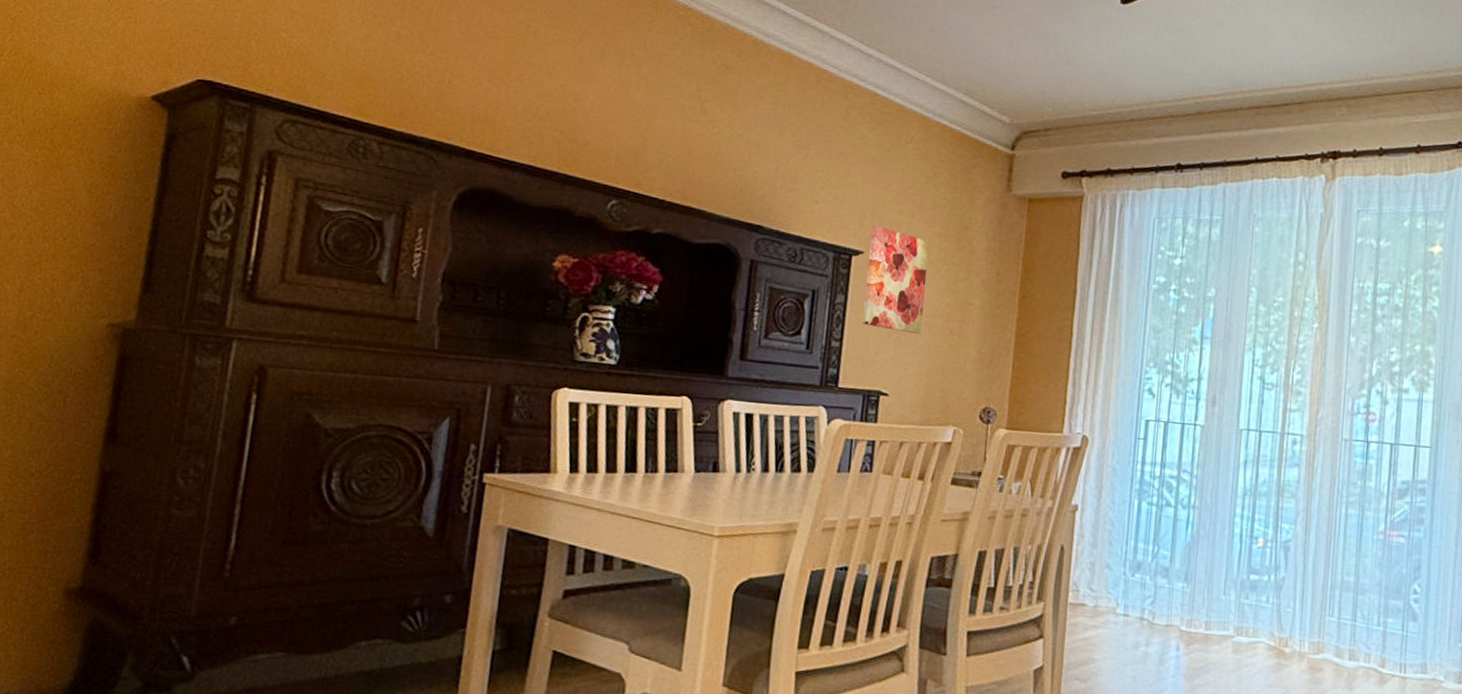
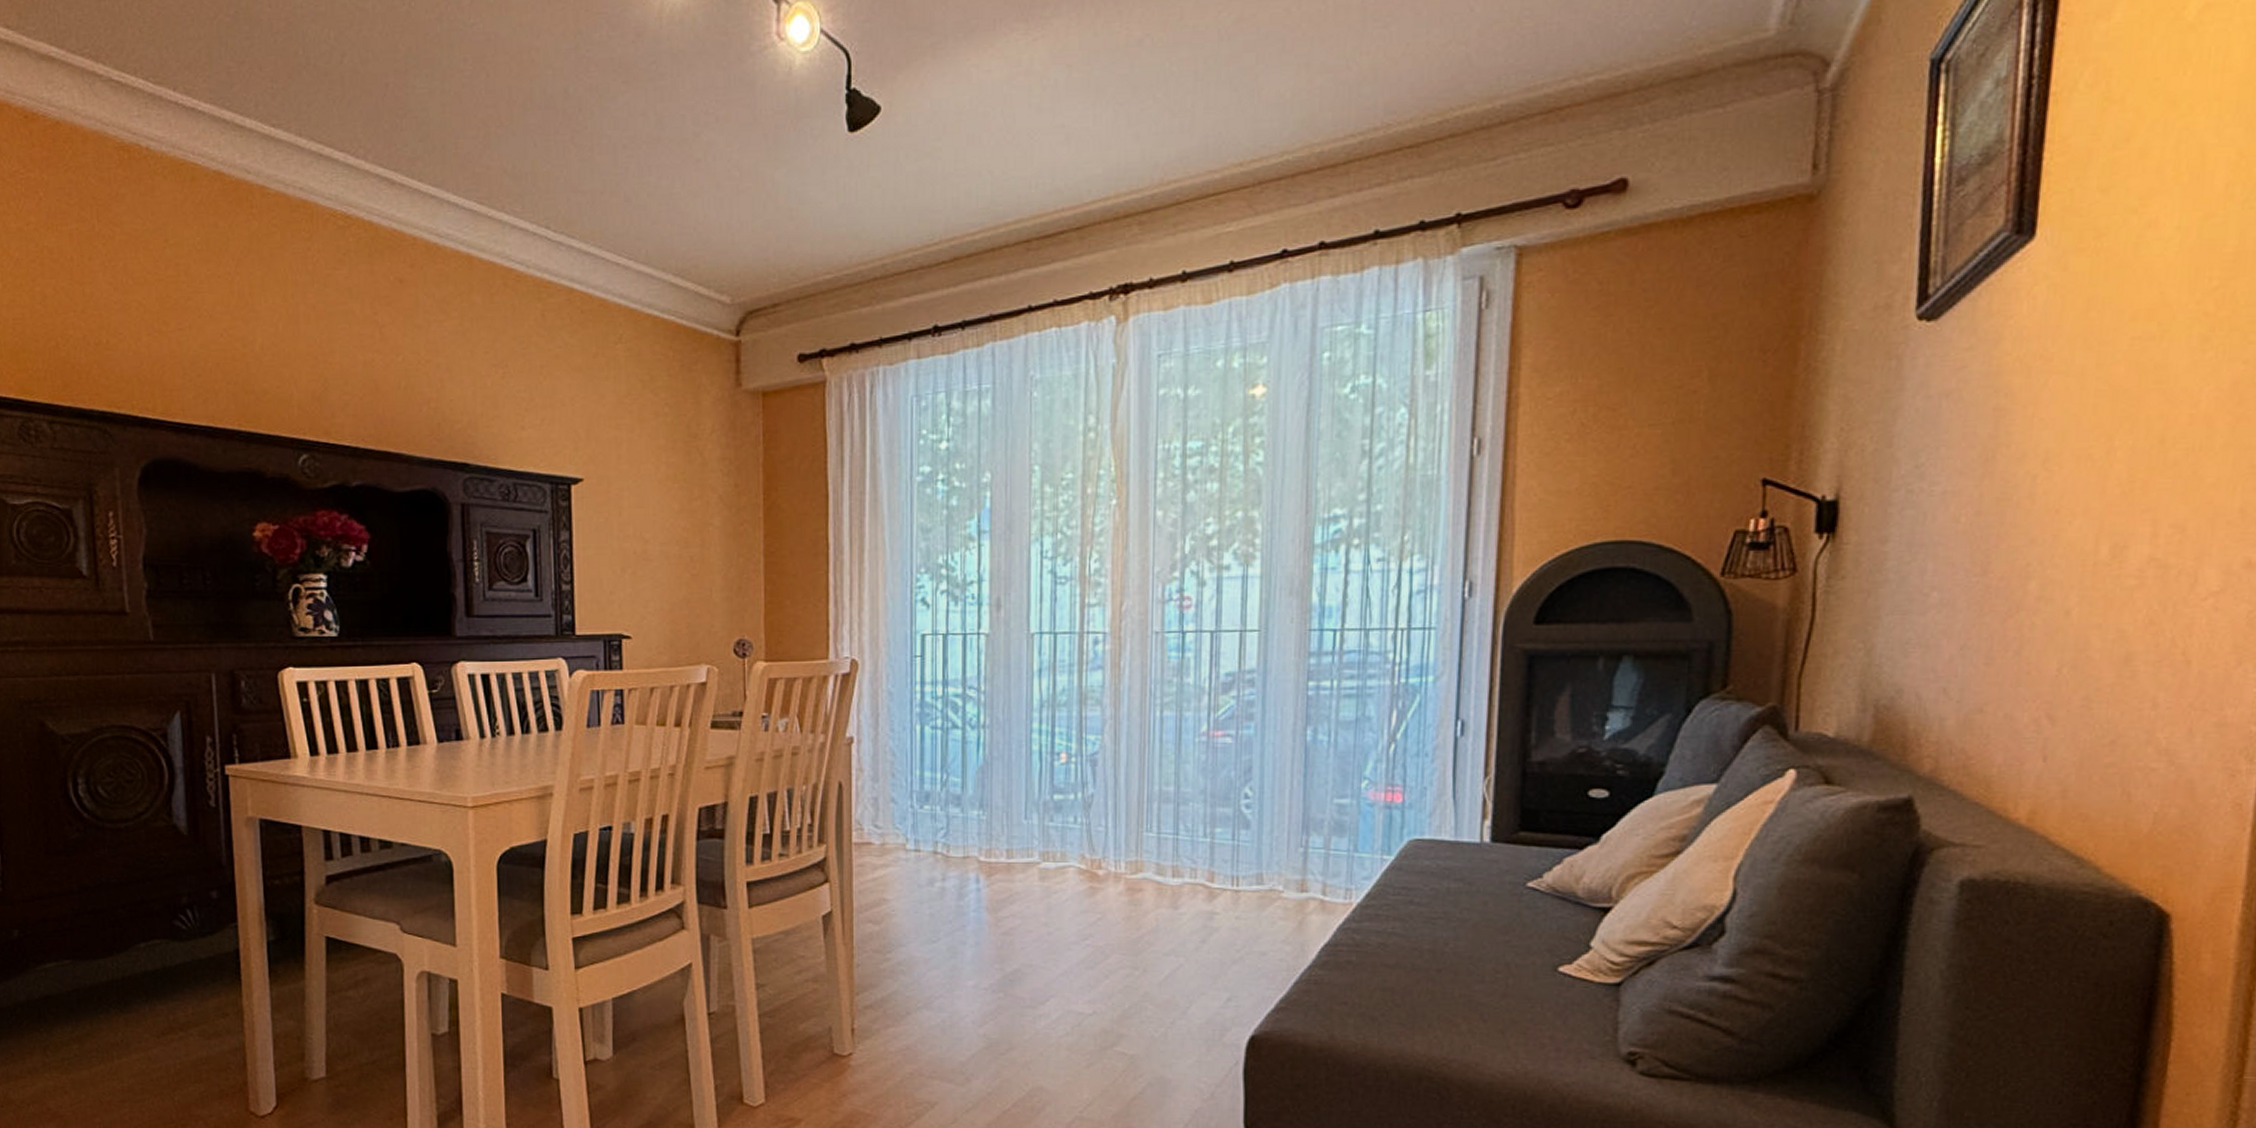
wall art: present [862,225,930,334] -> none [588,446,658,566]

